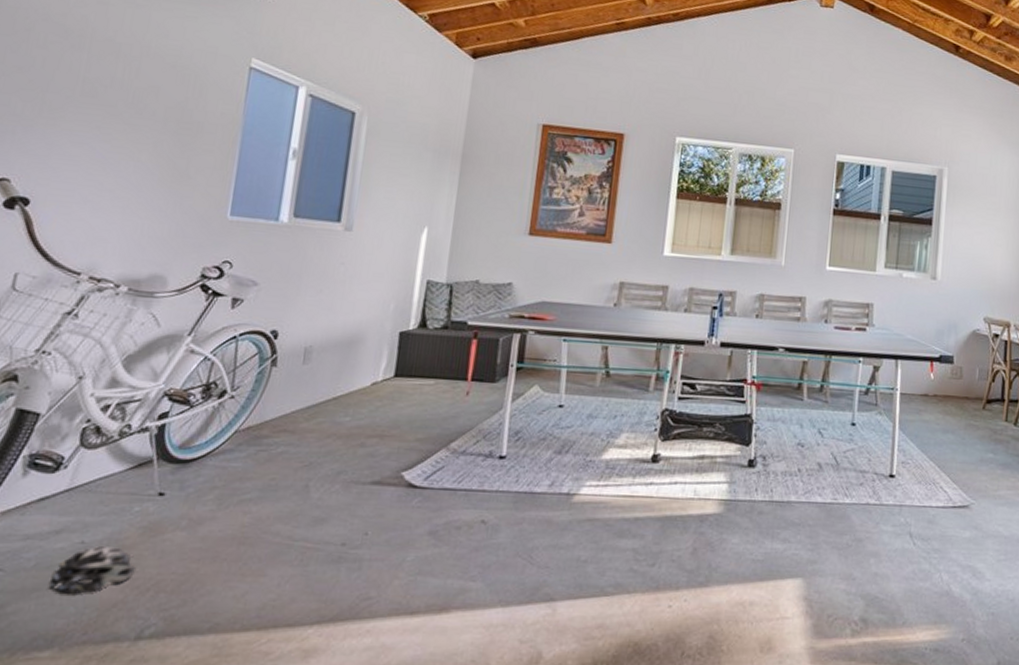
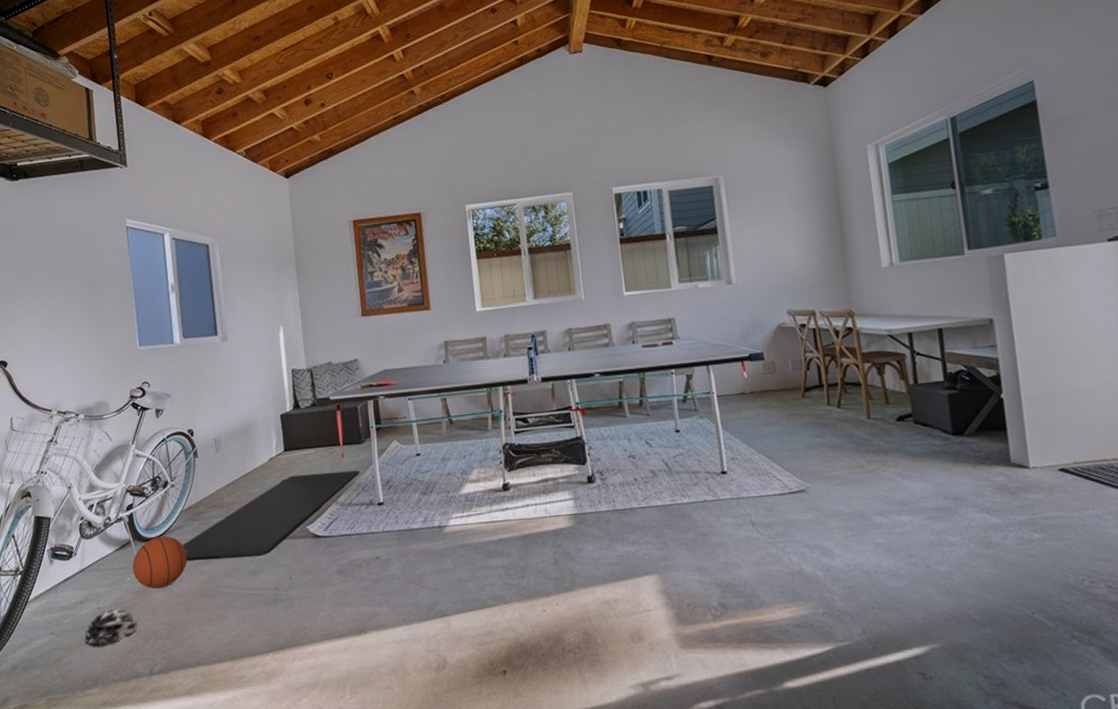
basketball: none [146,458,231,527] -> present [132,535,187,589]
exercise mat: none [227,407,485,501] -> present [183,470,360,560]

